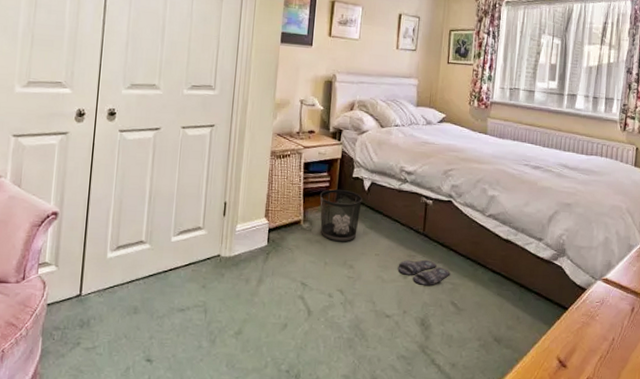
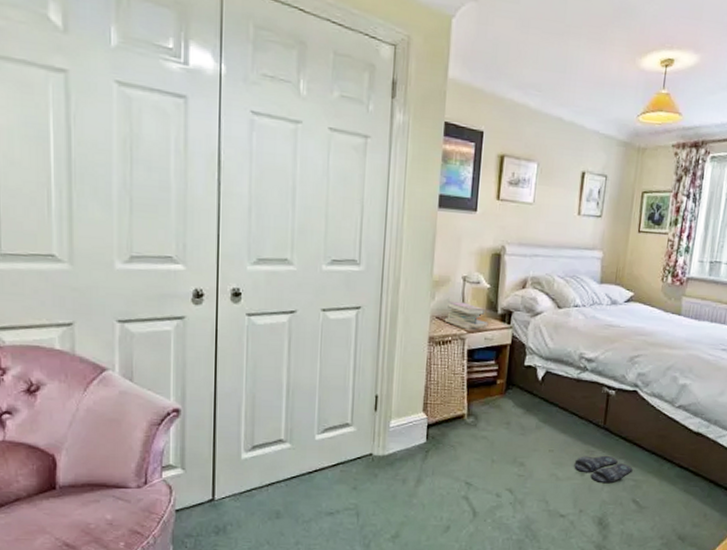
books: none [284,121,322,145] -> present [444,301,489,330]
waste bin: present [319,189,362,242] -> none [486,379,535,438]

